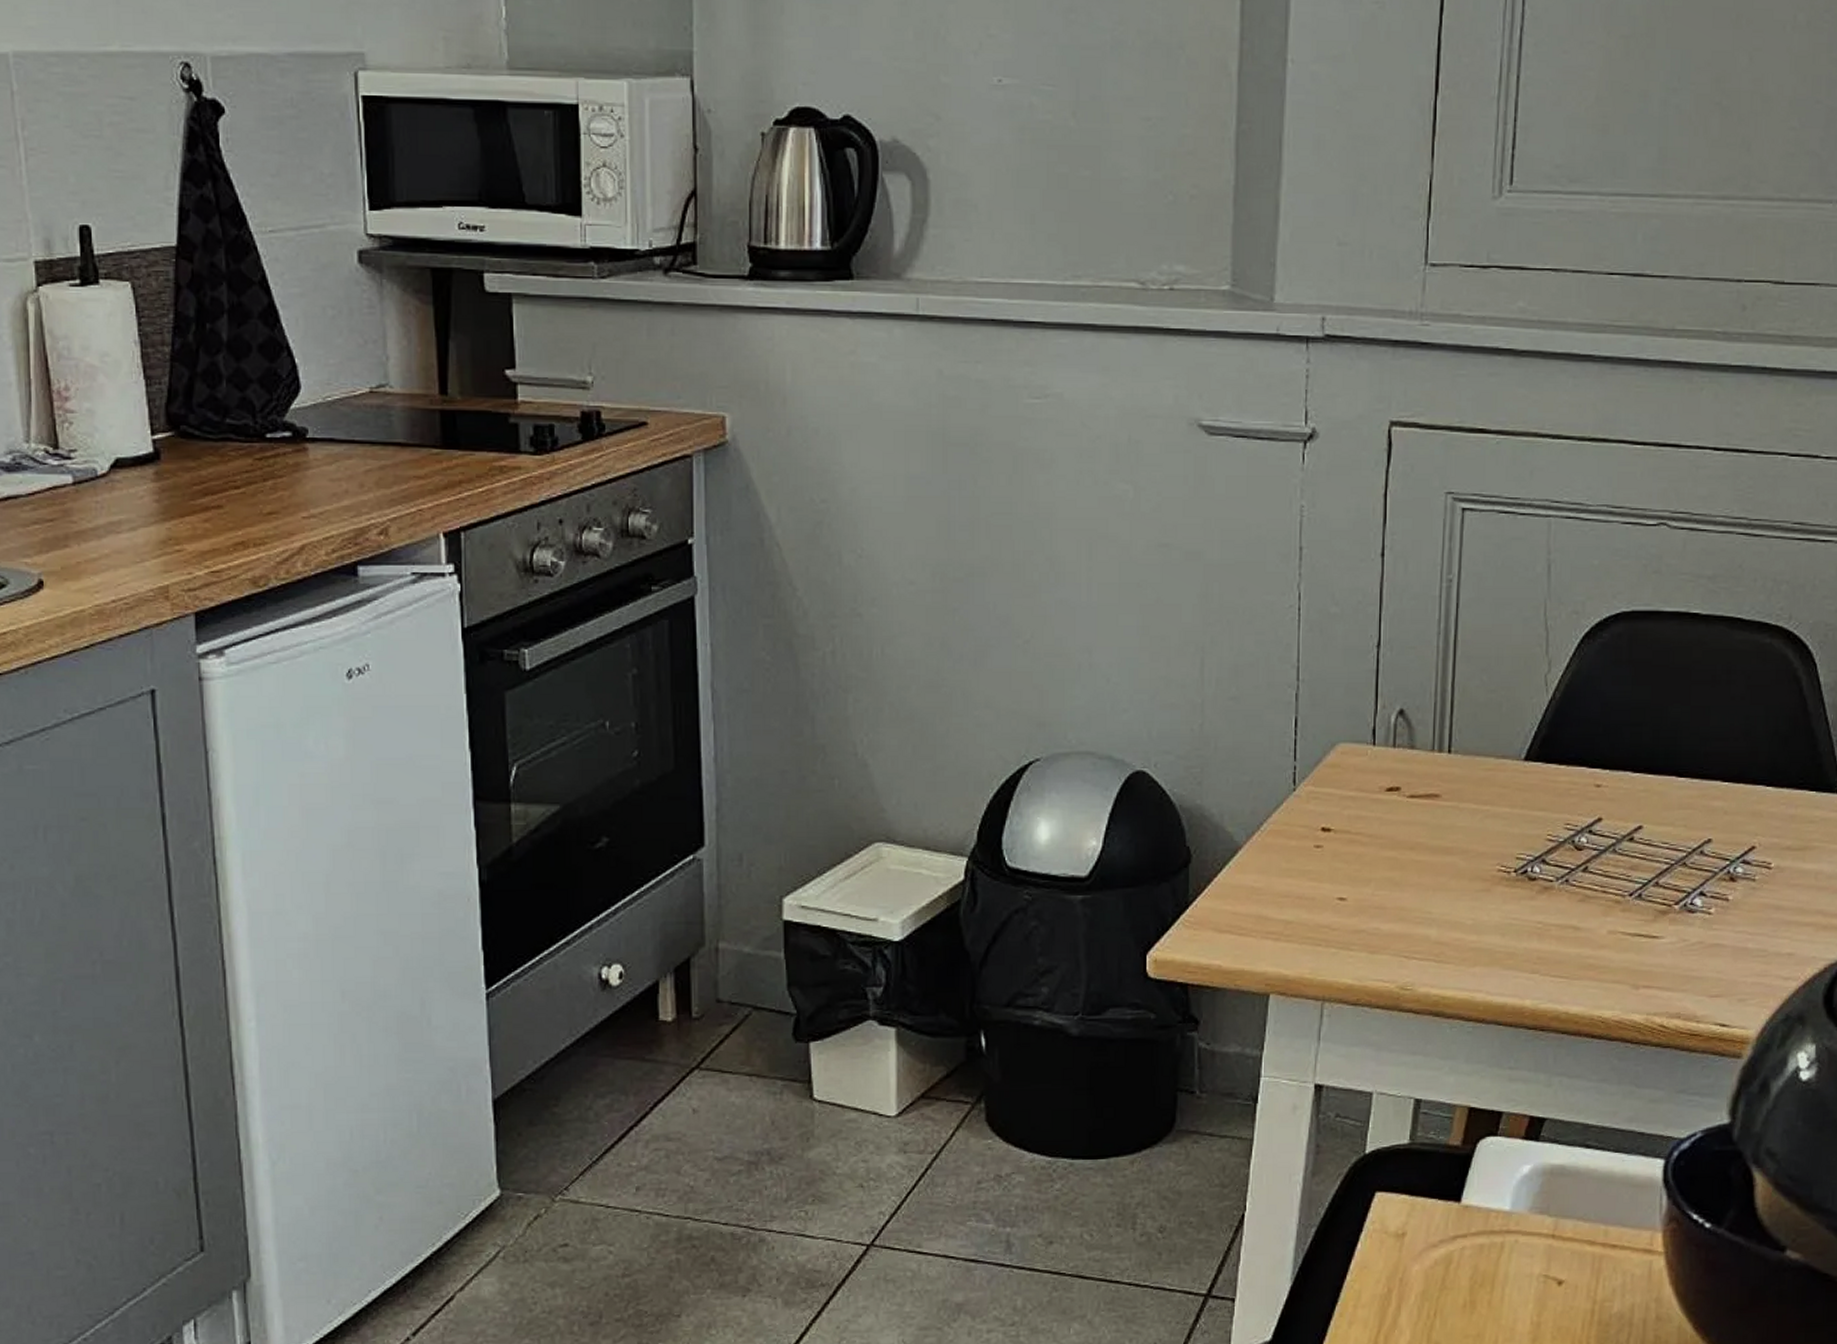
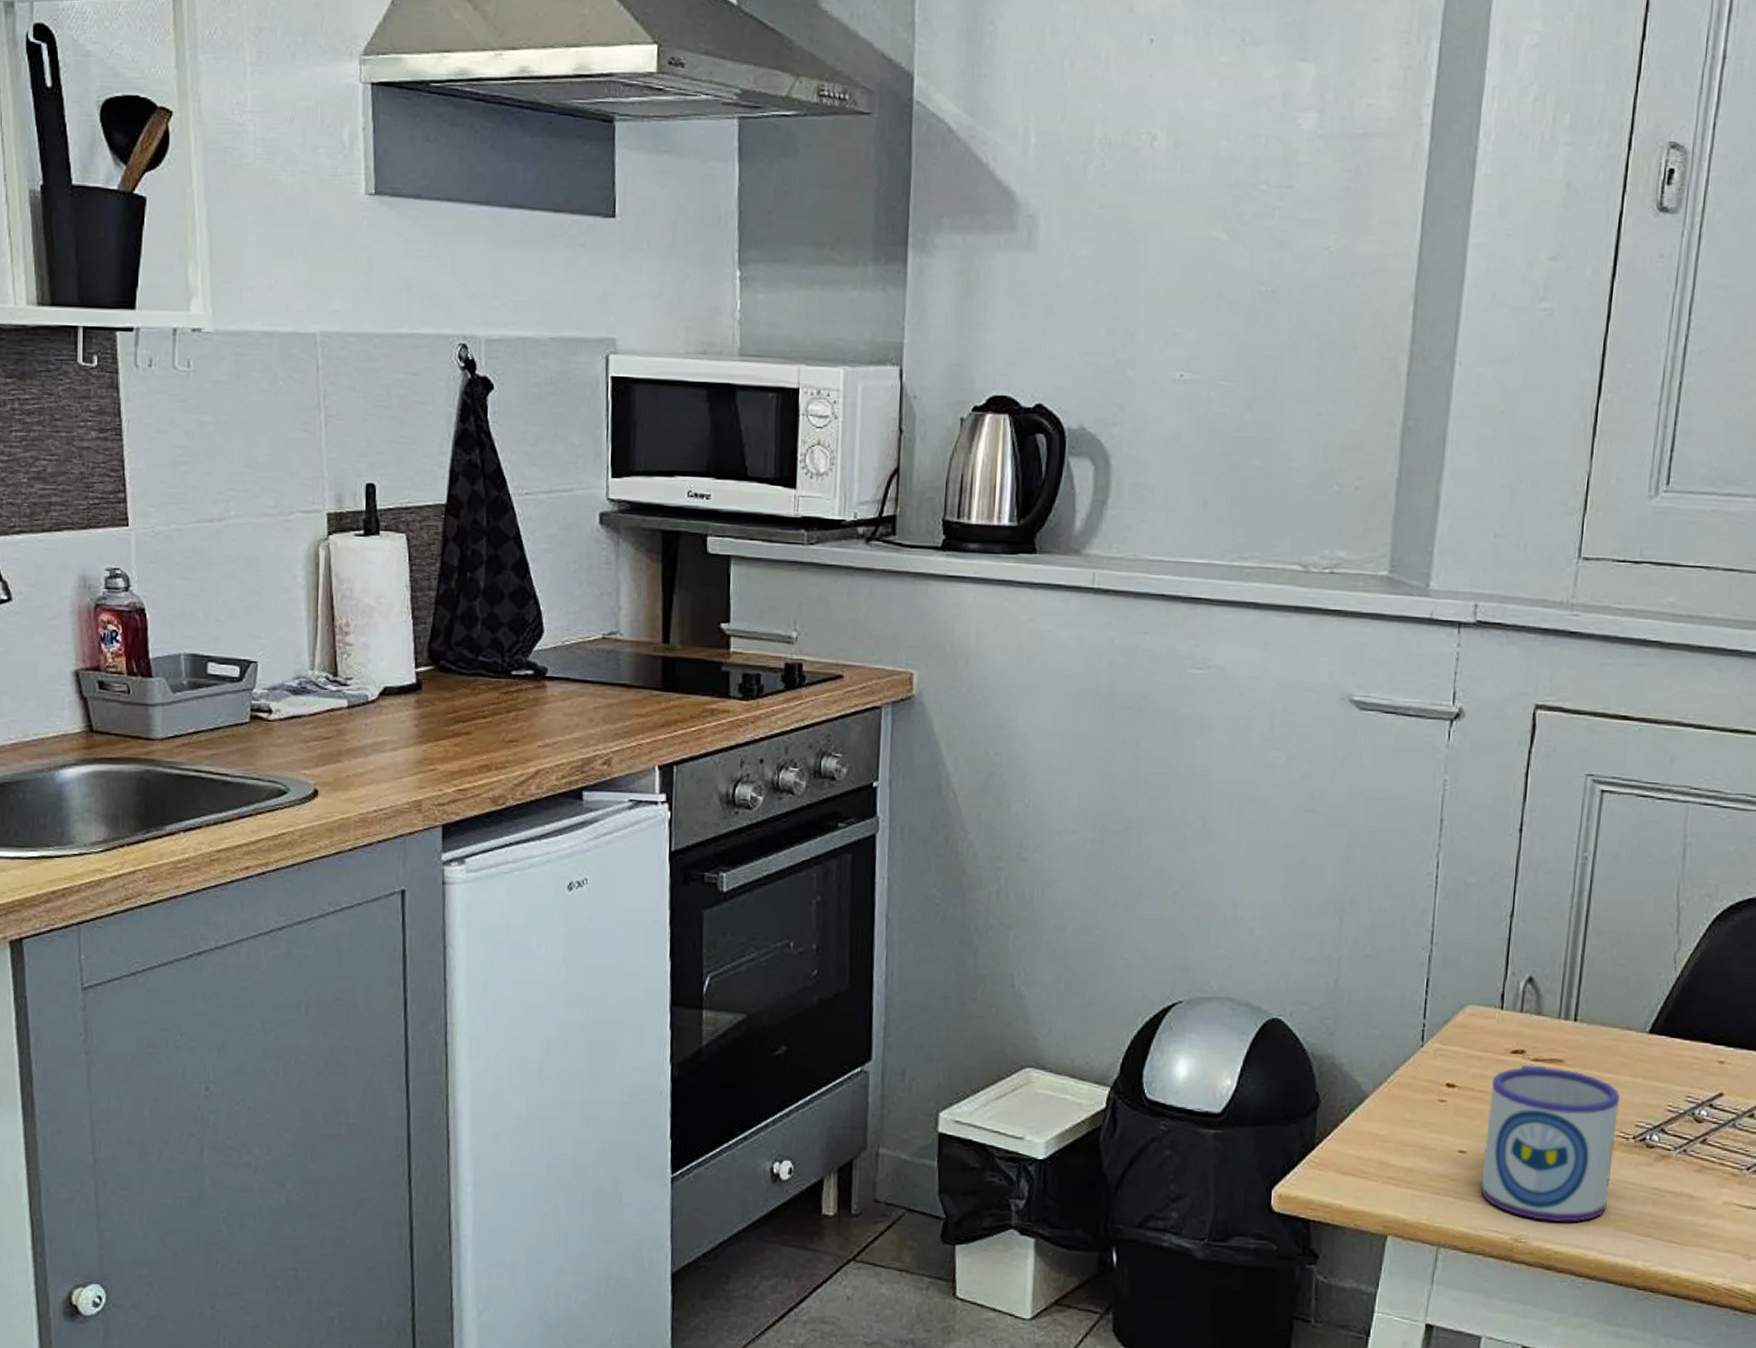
mug: none [1363,803,1499,965] -> present [1481,1065,1620,1222]

